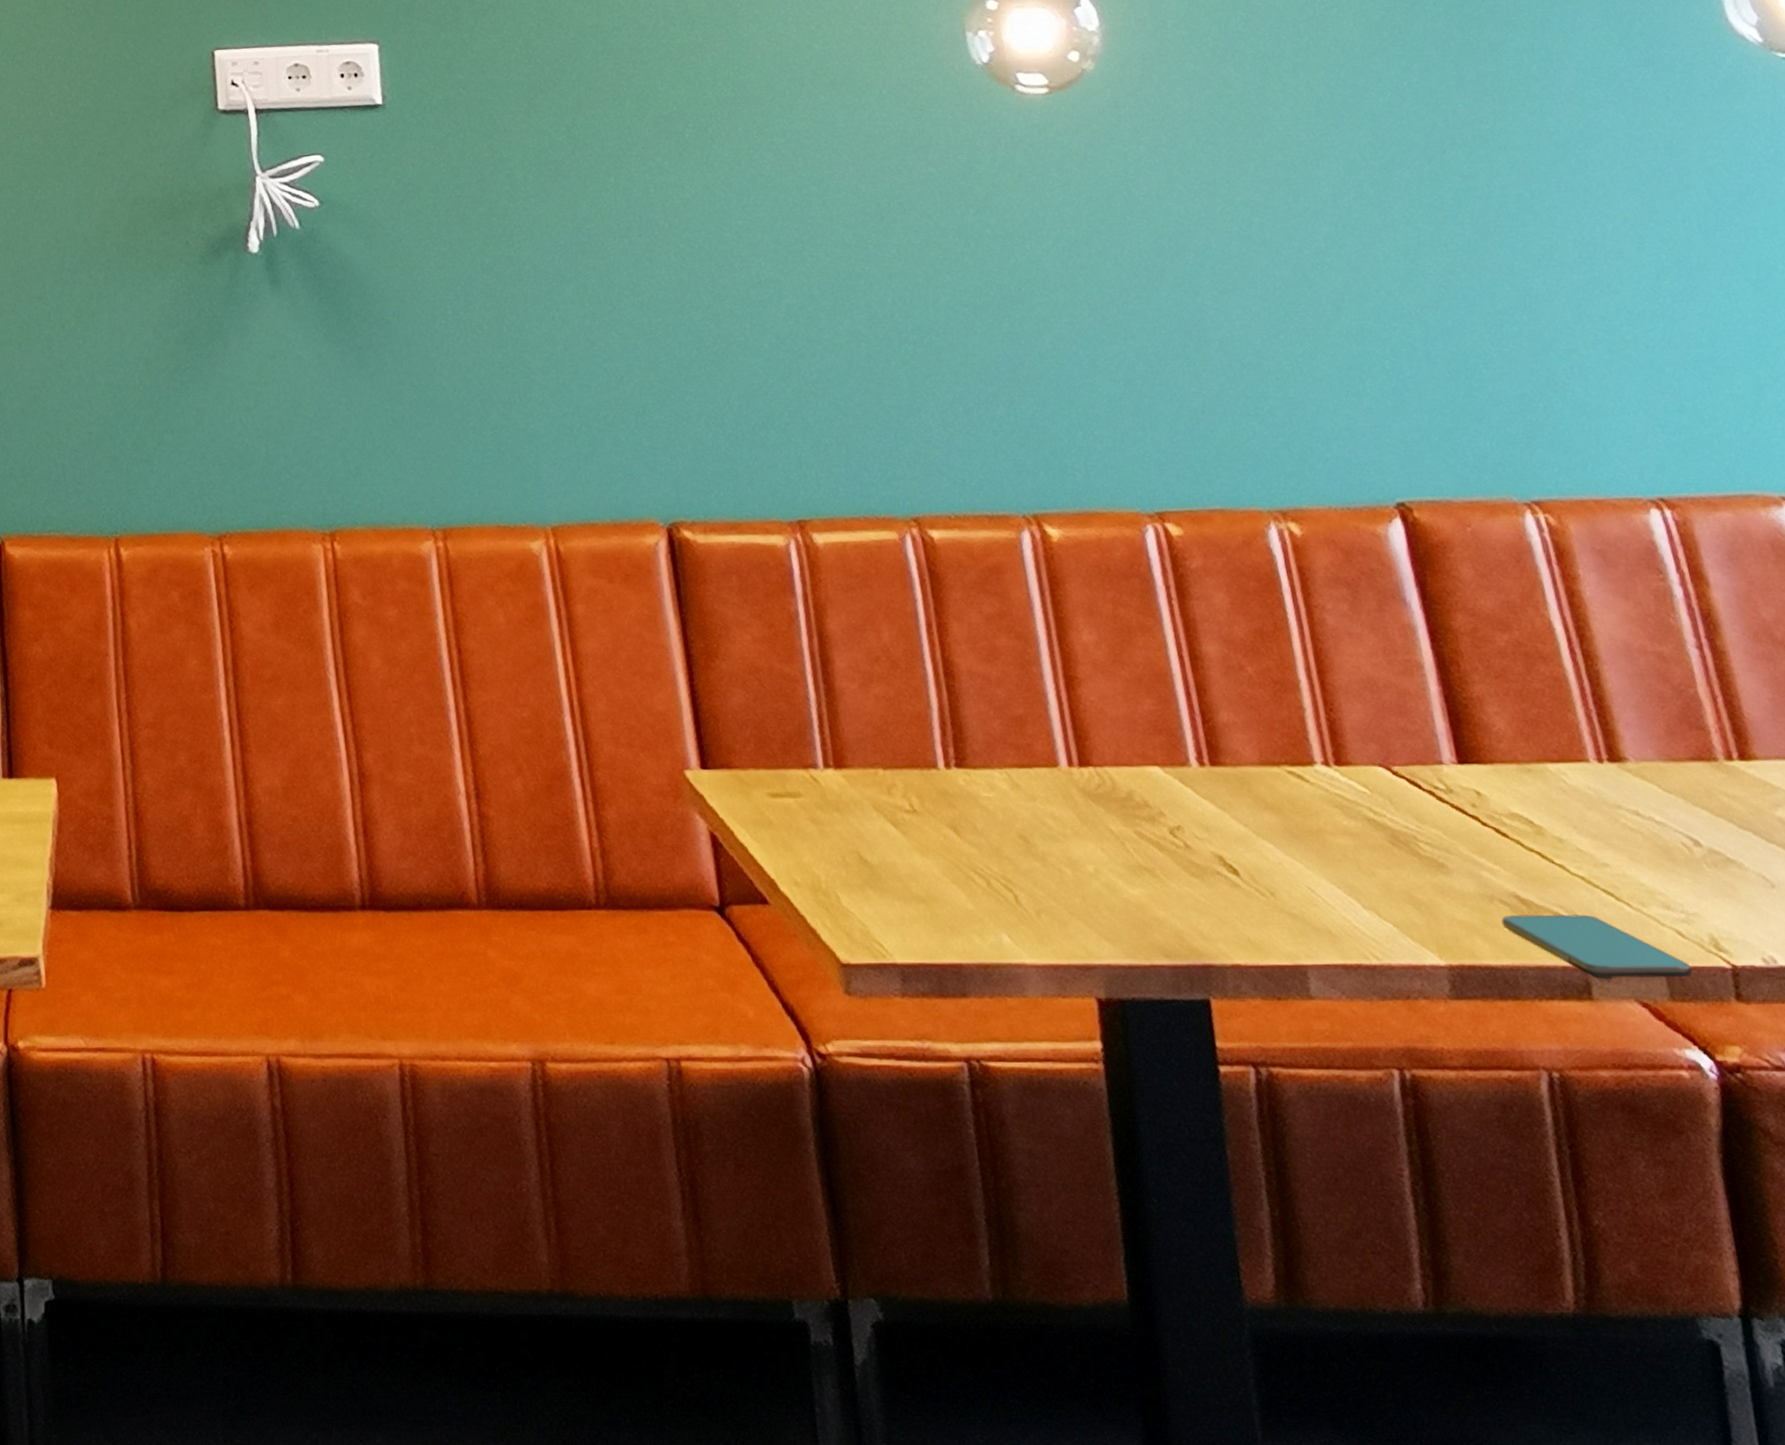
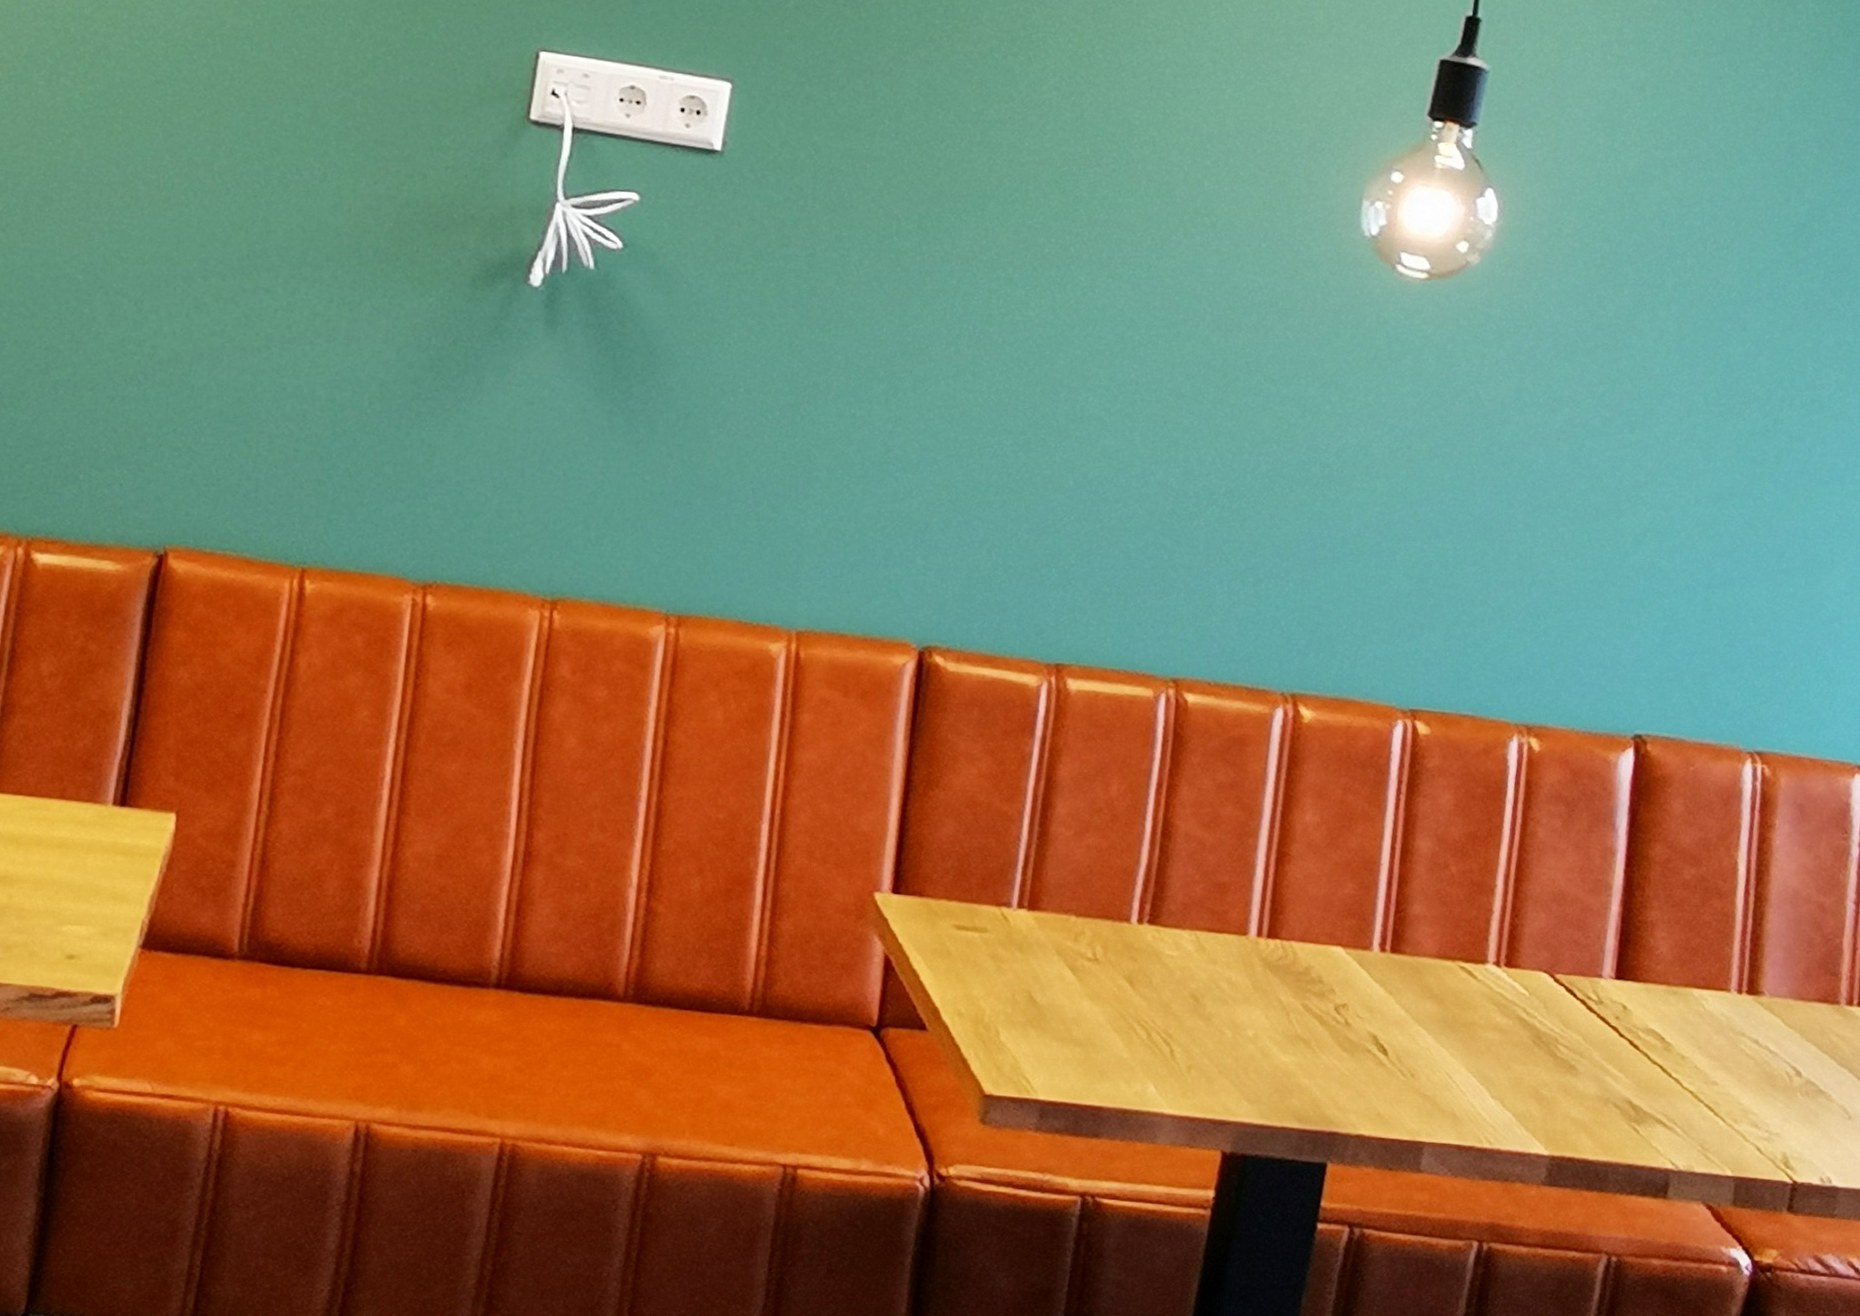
smartphone: present [1501,914,1692,980] -> none [1609,1117,1759,1188]

